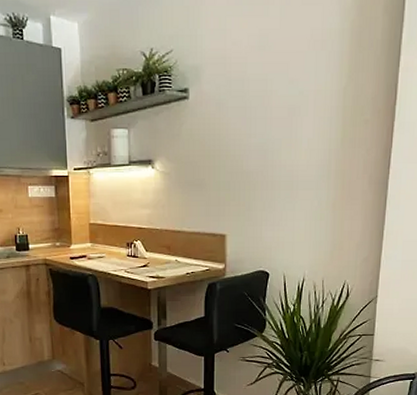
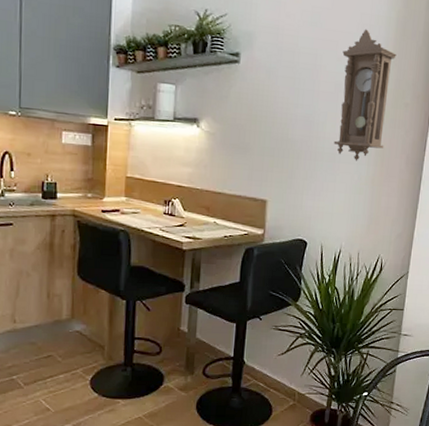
pendulum clock: none [290,45,353,186] -> present [333,29,397,161]

